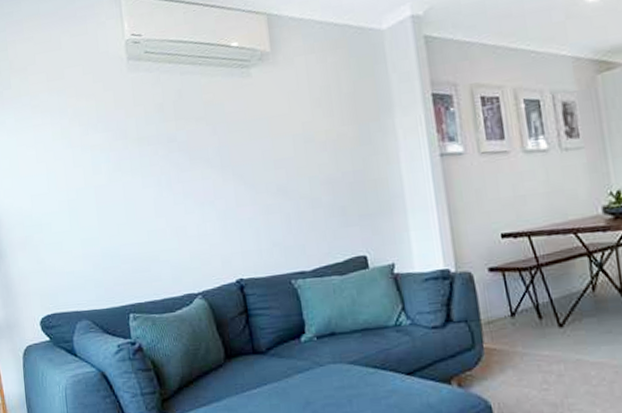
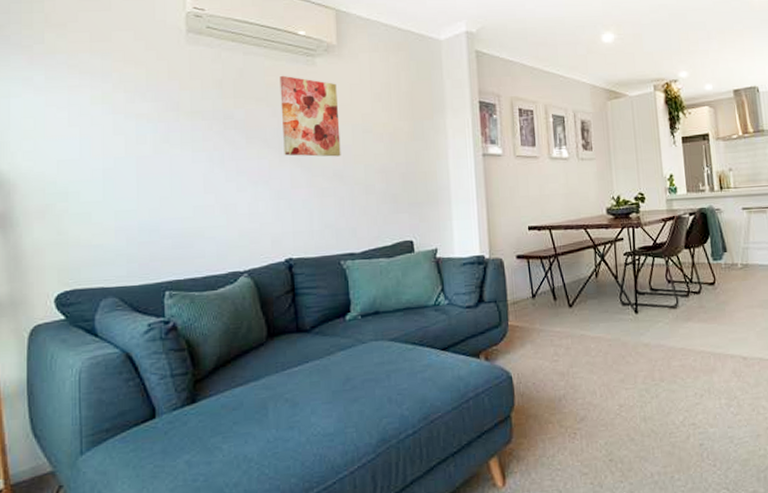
wall art: none [216,91,284,174] -> present [280,75,341,157]

